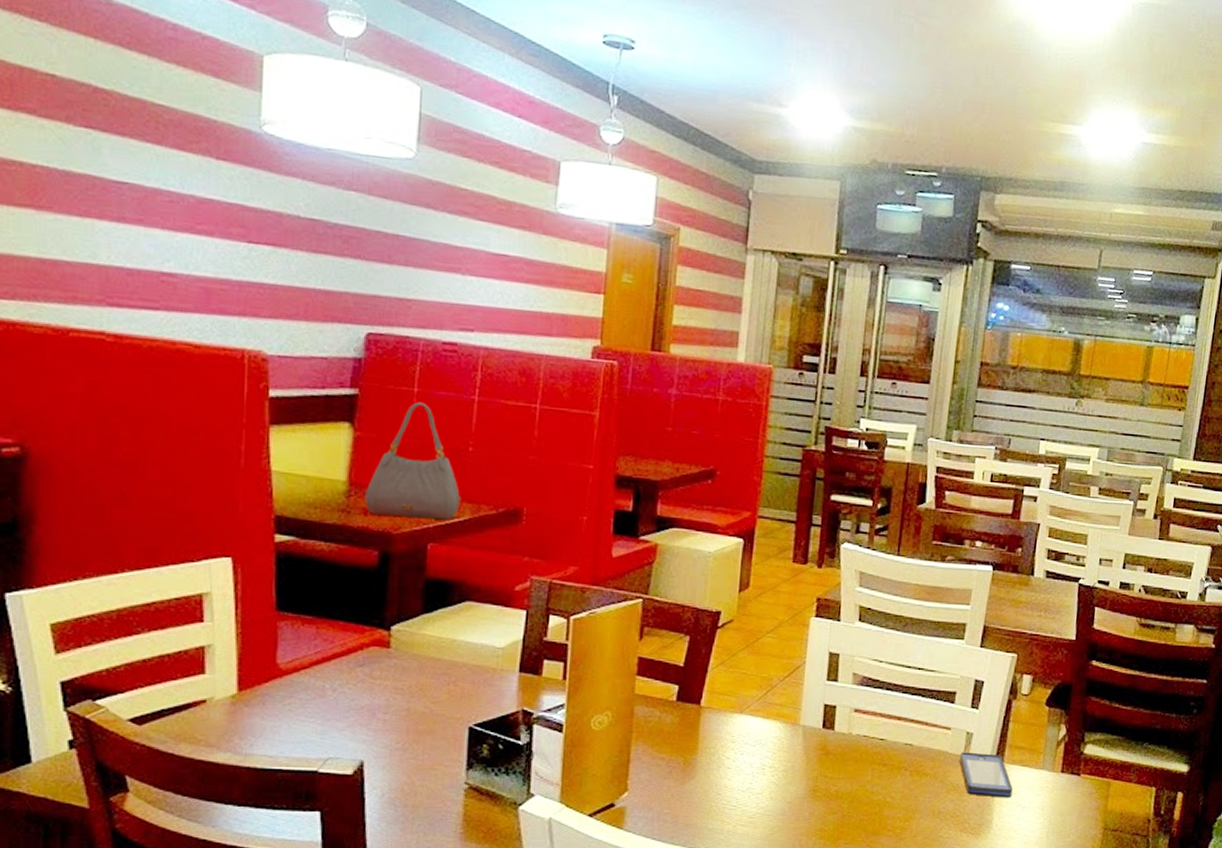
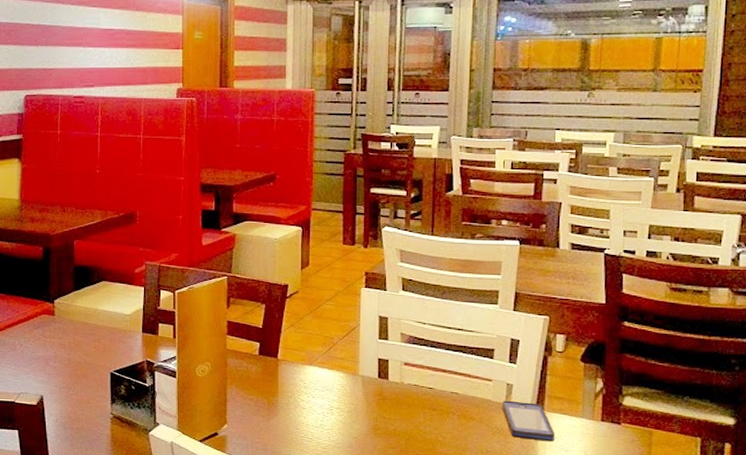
handbag: present [365,402,462,520] -> none [31,140,94,223]

